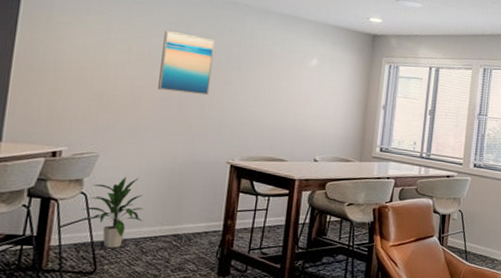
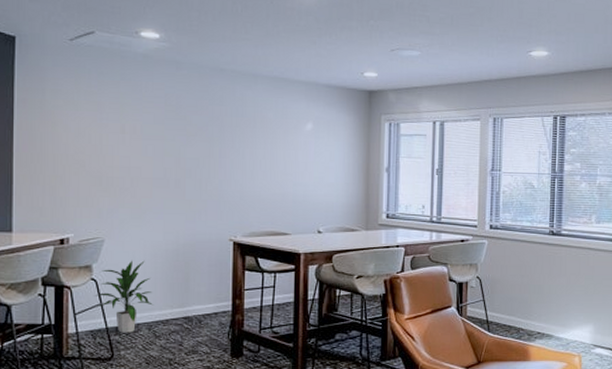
wall art: present [158,31,215,96] -> none [154,106,206,171]

